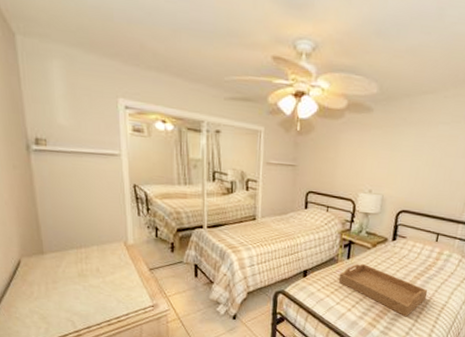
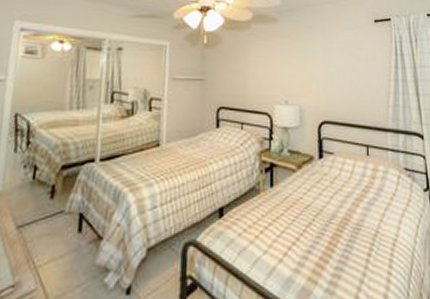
serving tray: present [338,263,428,317] -> none [263,191,372,263]

